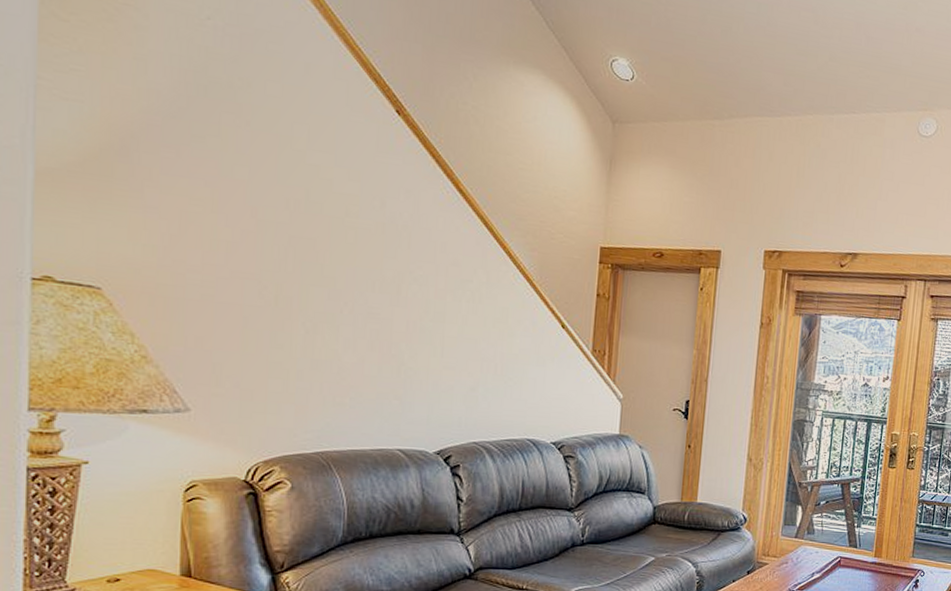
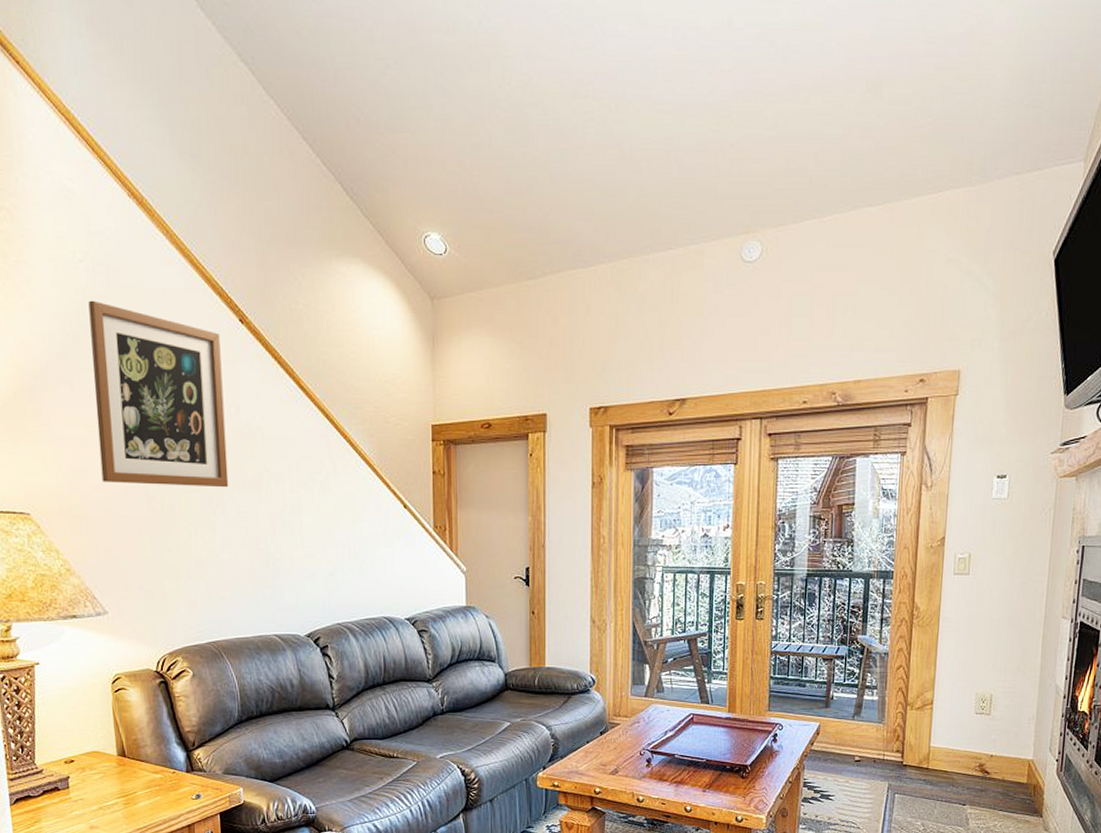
wall art: none [203,62,371,286] -> present [88,300,229,488]

